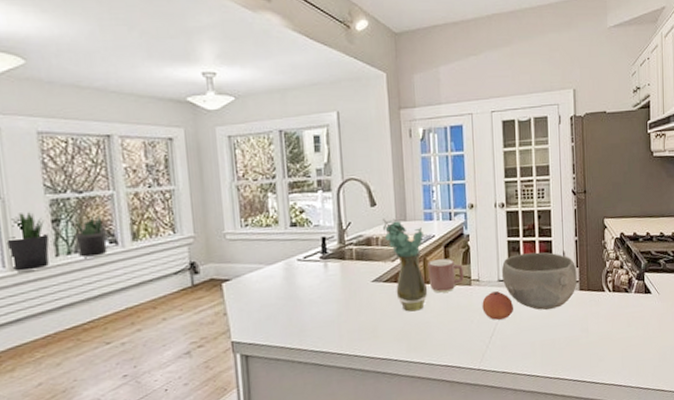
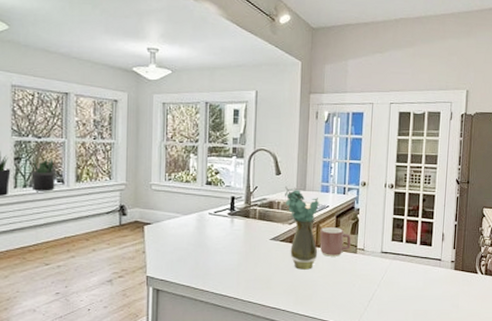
fruit: present [482,291,514,320] -> none [364,262,393,287]
bowl: present [501,252,577,310] -> none [384,231,454,283]

